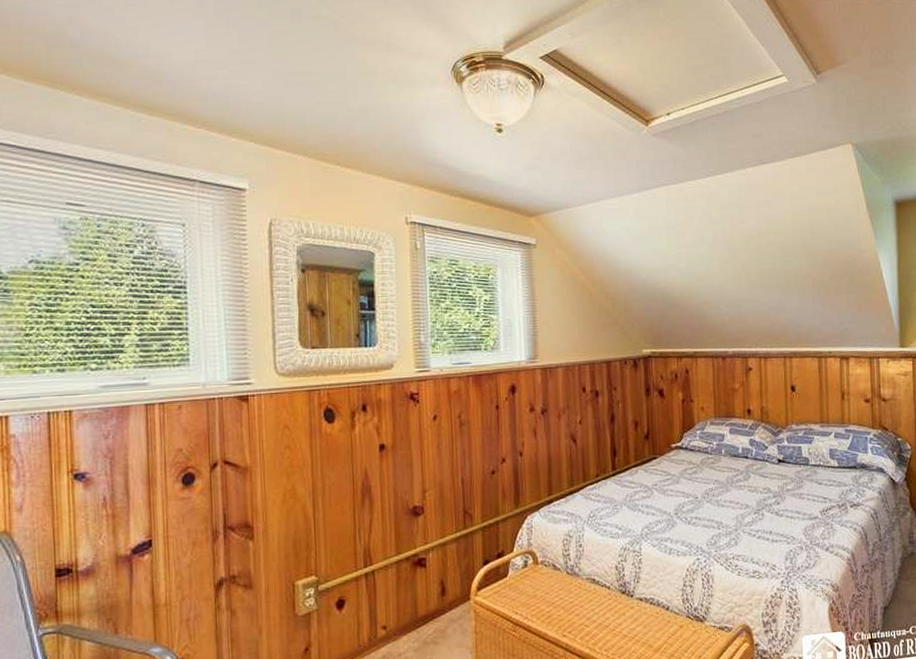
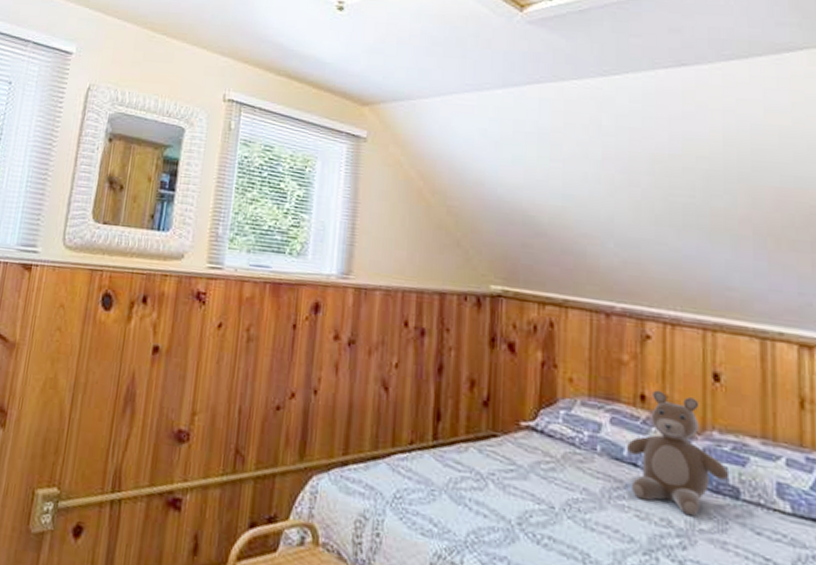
bear: none [741,404,802,483] -> present [627,390,728,517]

